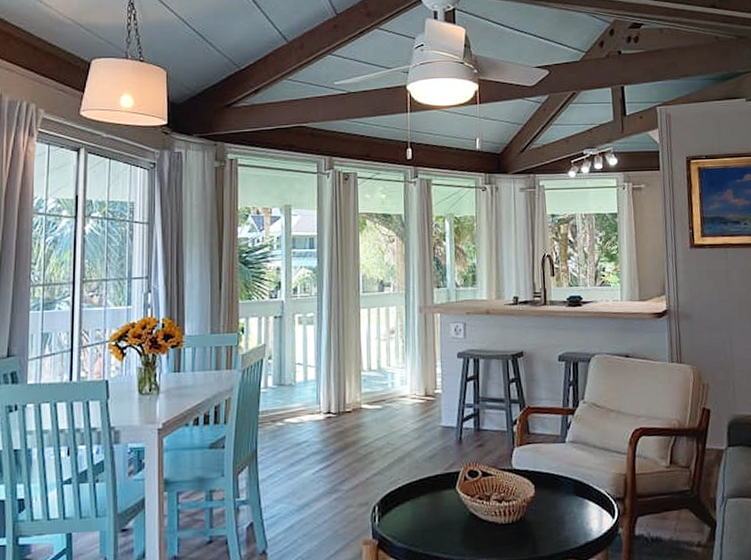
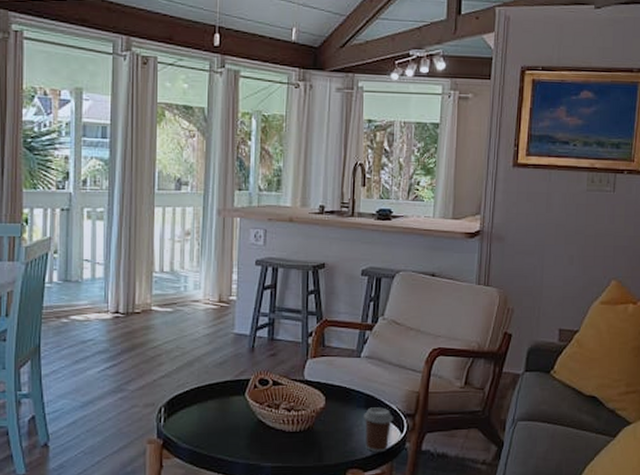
coffee cup: none [574,492,604,541] -> present [364,407,394,453]

